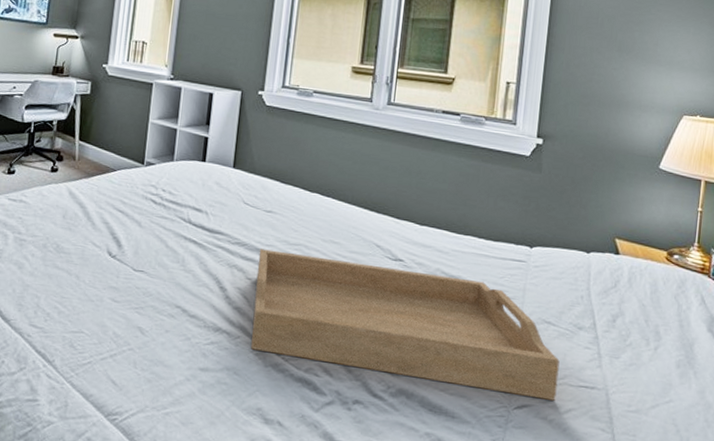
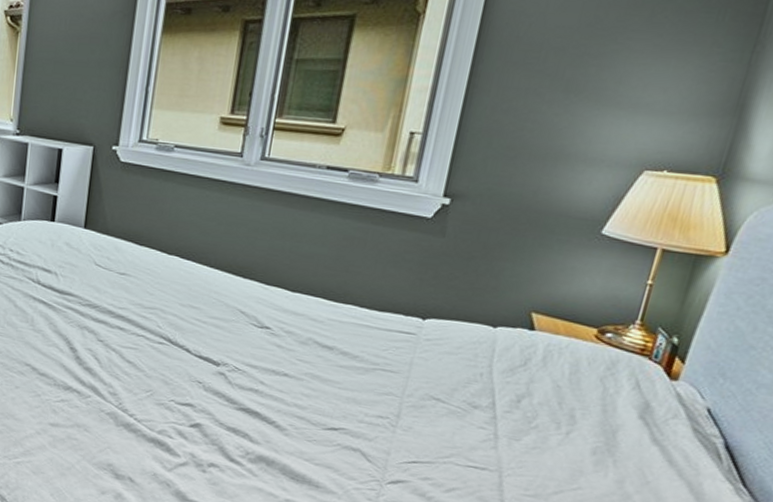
serving tray: present [251,248,560,401] -> none [102,311,447,479]

